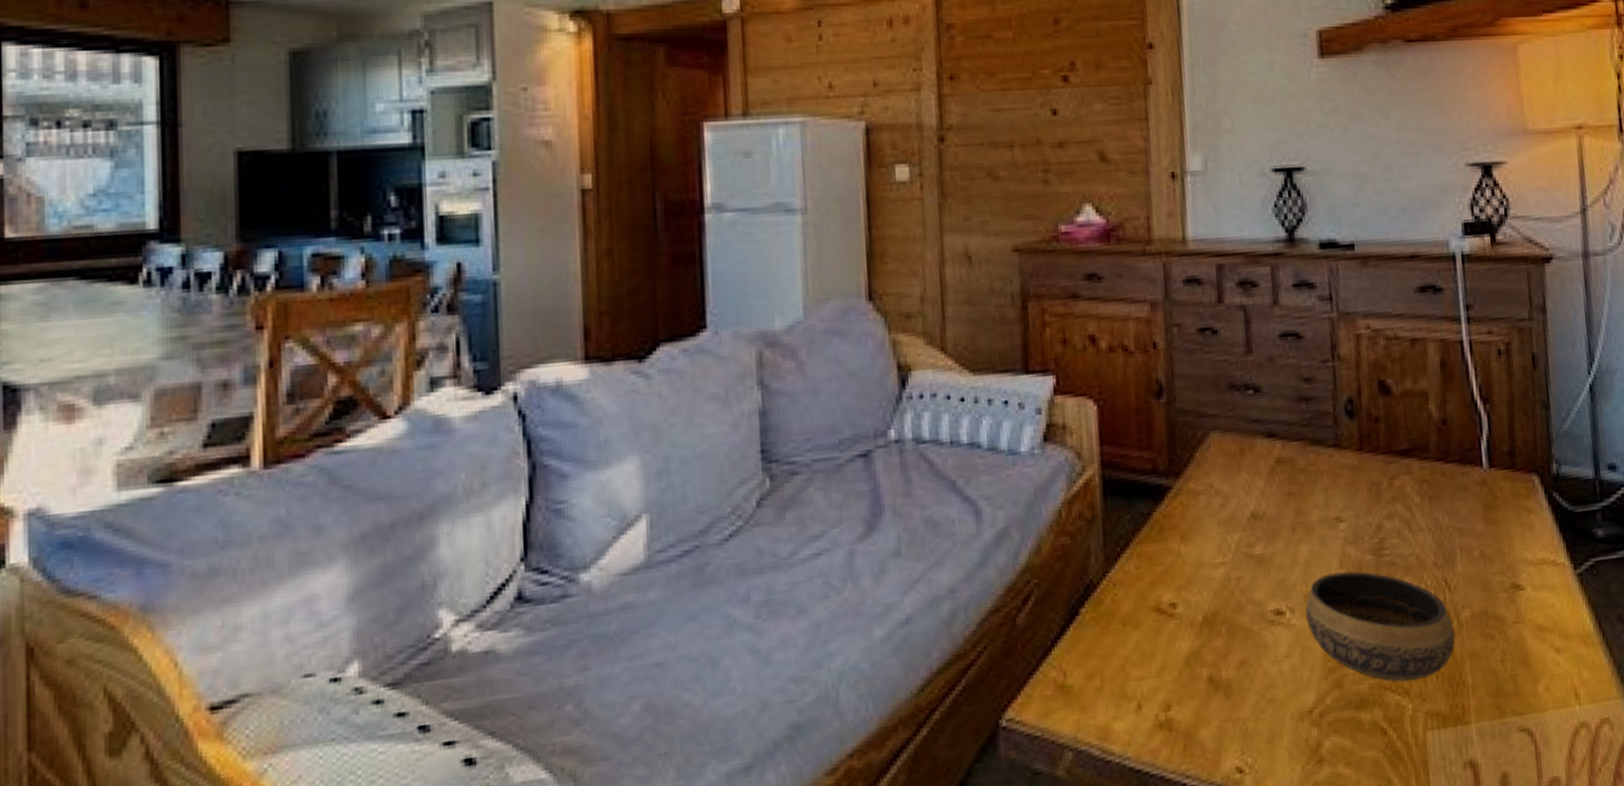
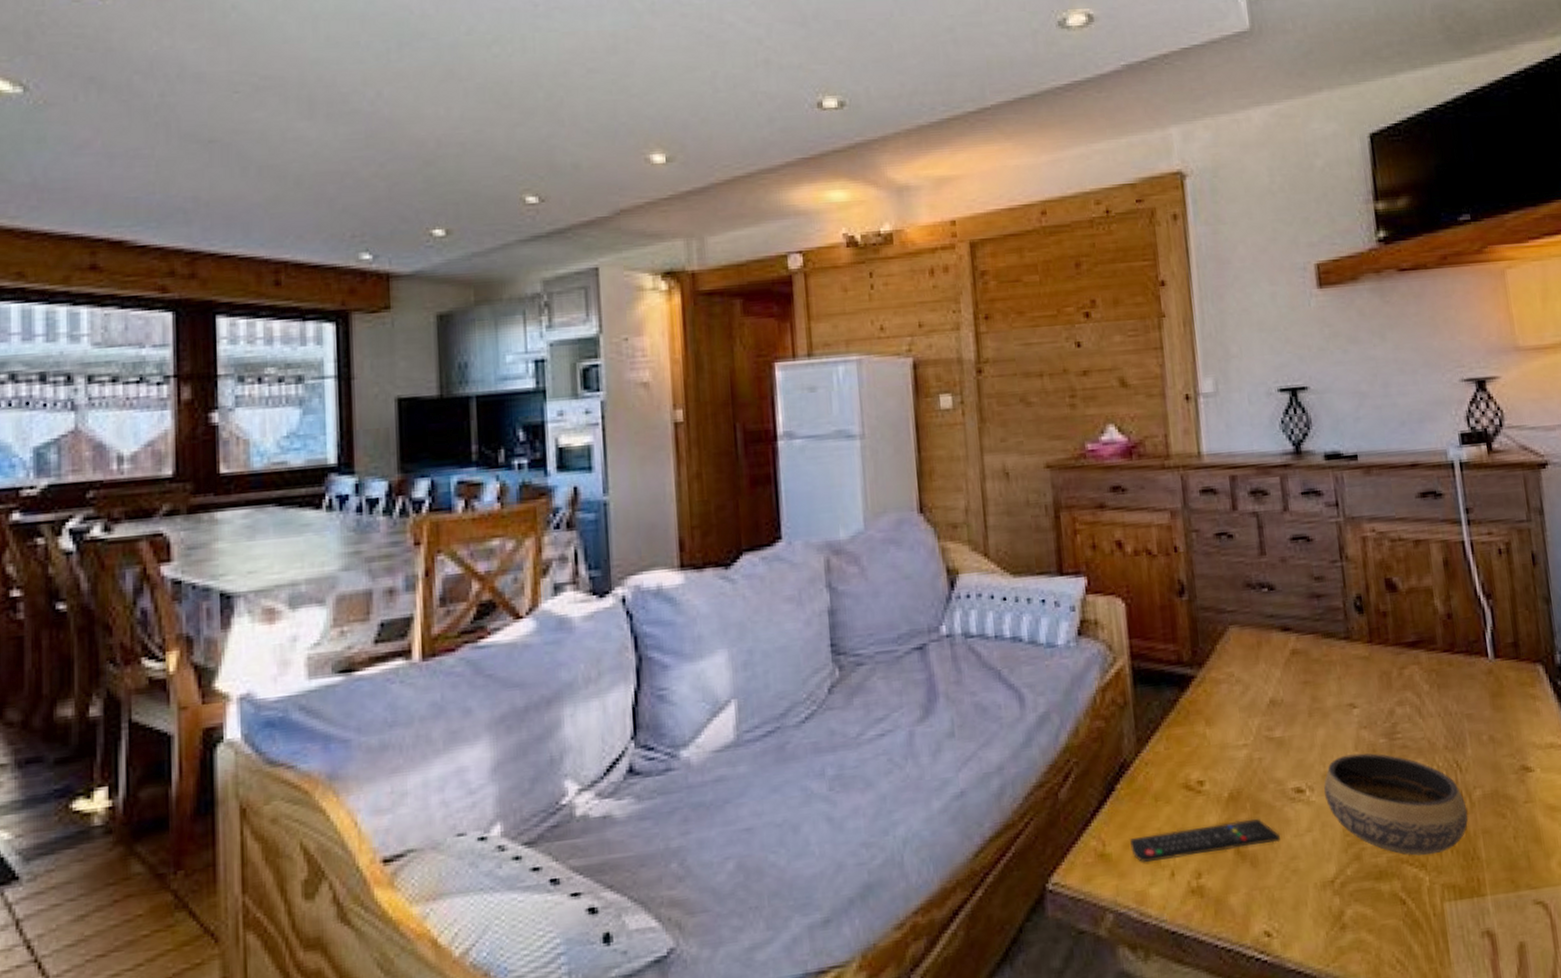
remote control: none [1094,644,1257,695] -> present [1130,819,1280,863]

